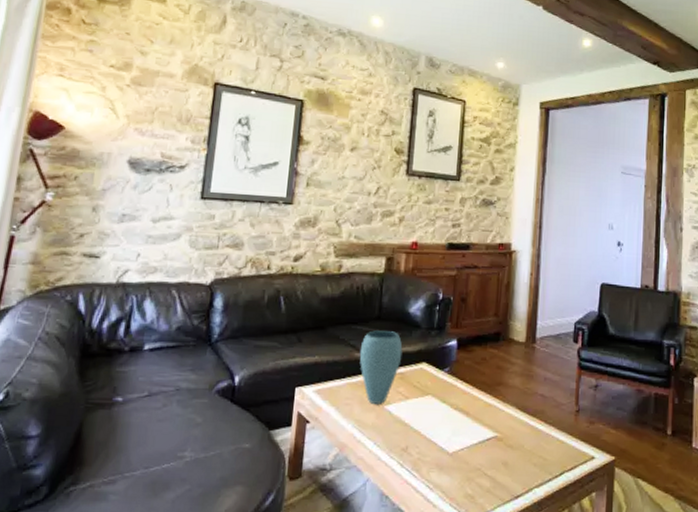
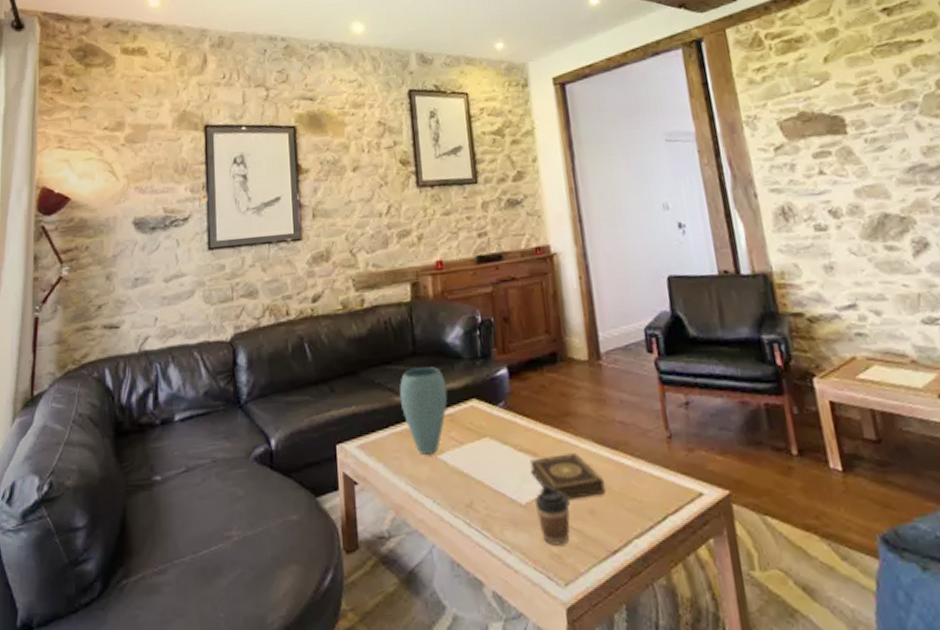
coffee cup: none [460,440,489,488] -> present [534,487,570,546]
book: none [461,416,519,453] -> present [530,453,605,500]

